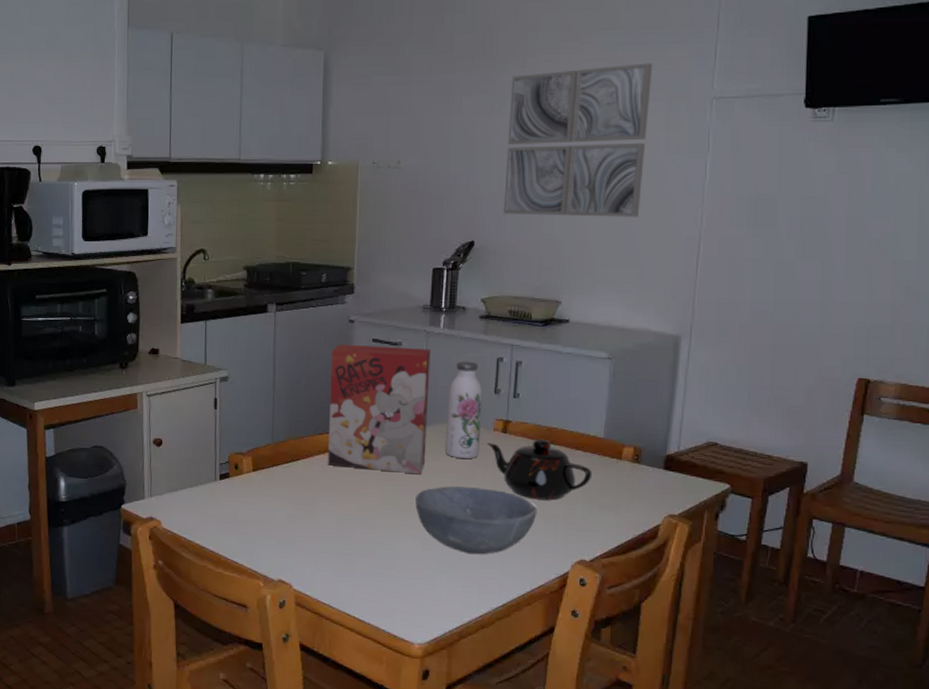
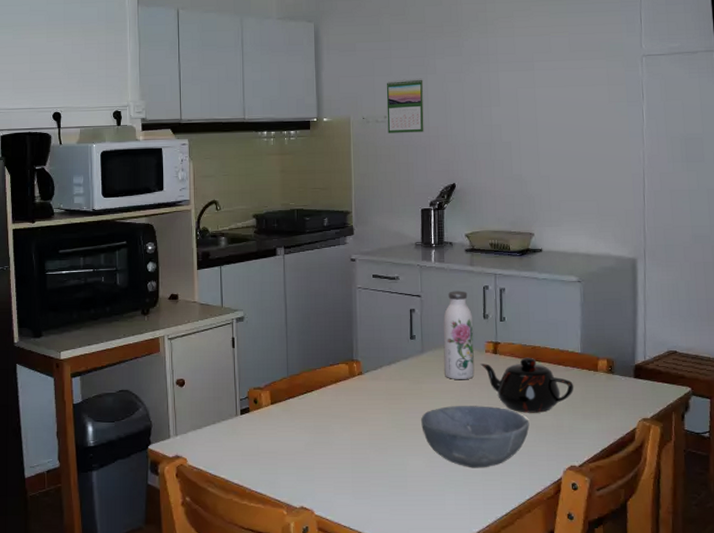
cereal box: present [328,344,431,475] -> none [337,281,427,397]
calendar: none [400,118,446,181] -> present [386,78,424,133]
wall art: present [503,63,653,217] -> none [476,28,593,159]

